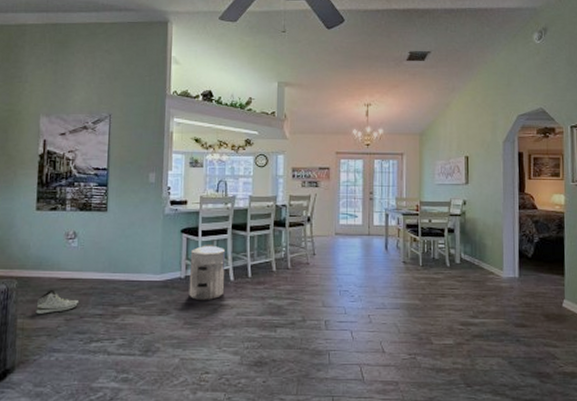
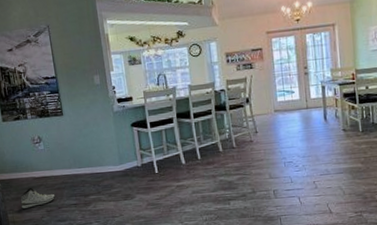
waste bin: present [189,243,226,300] -> none [142,133,178,184]

